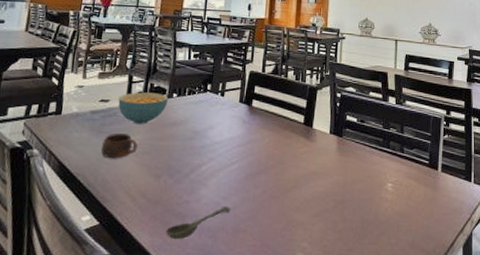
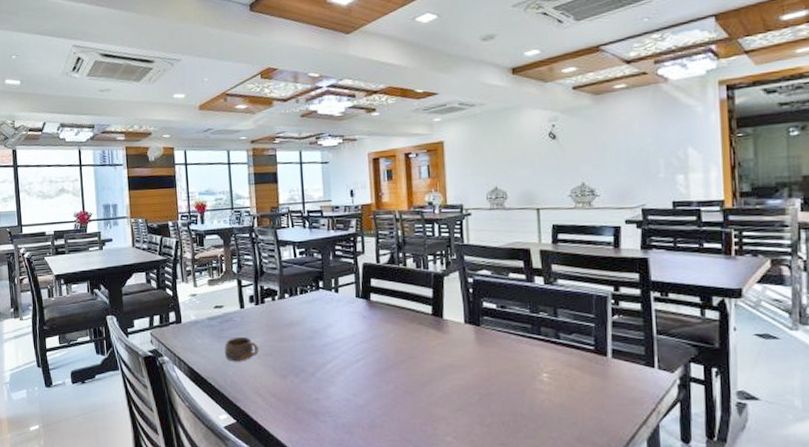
cereal bowl: present [118,92,168,124] -> none [231,294,281,327]
spoon: present [166,207,231,240] -> none [301,403,363,436]

